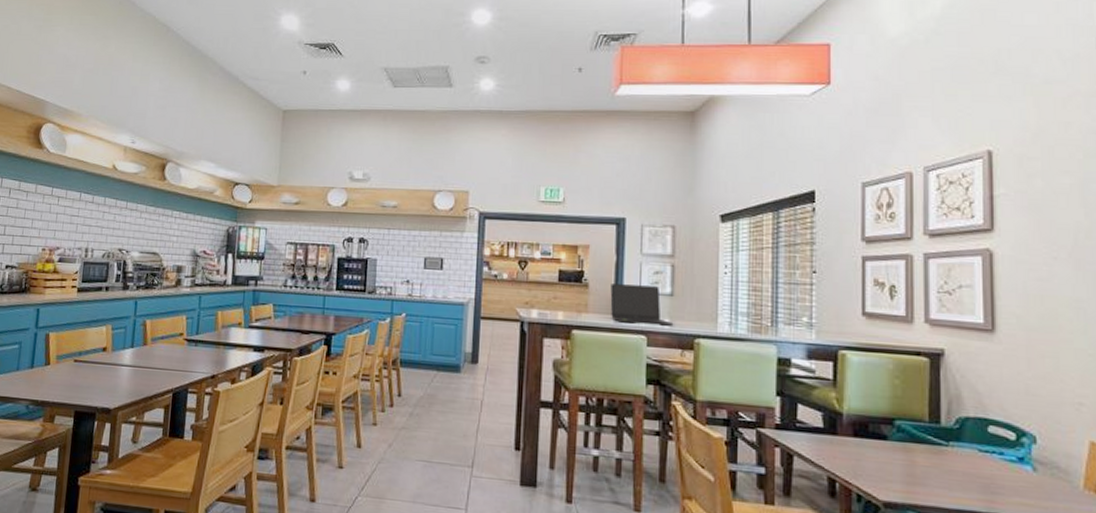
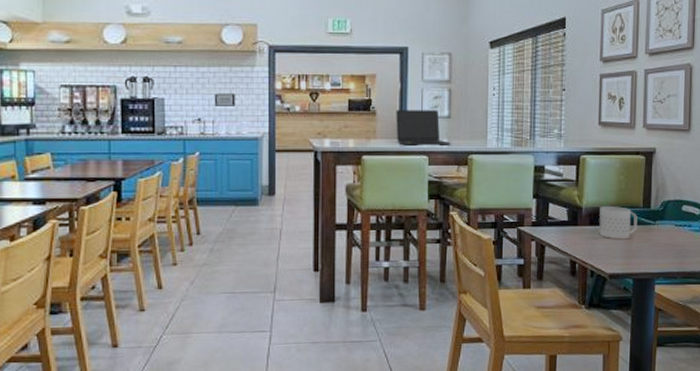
mug: none [867,414,922,461] -> present [599,205,638,240]

